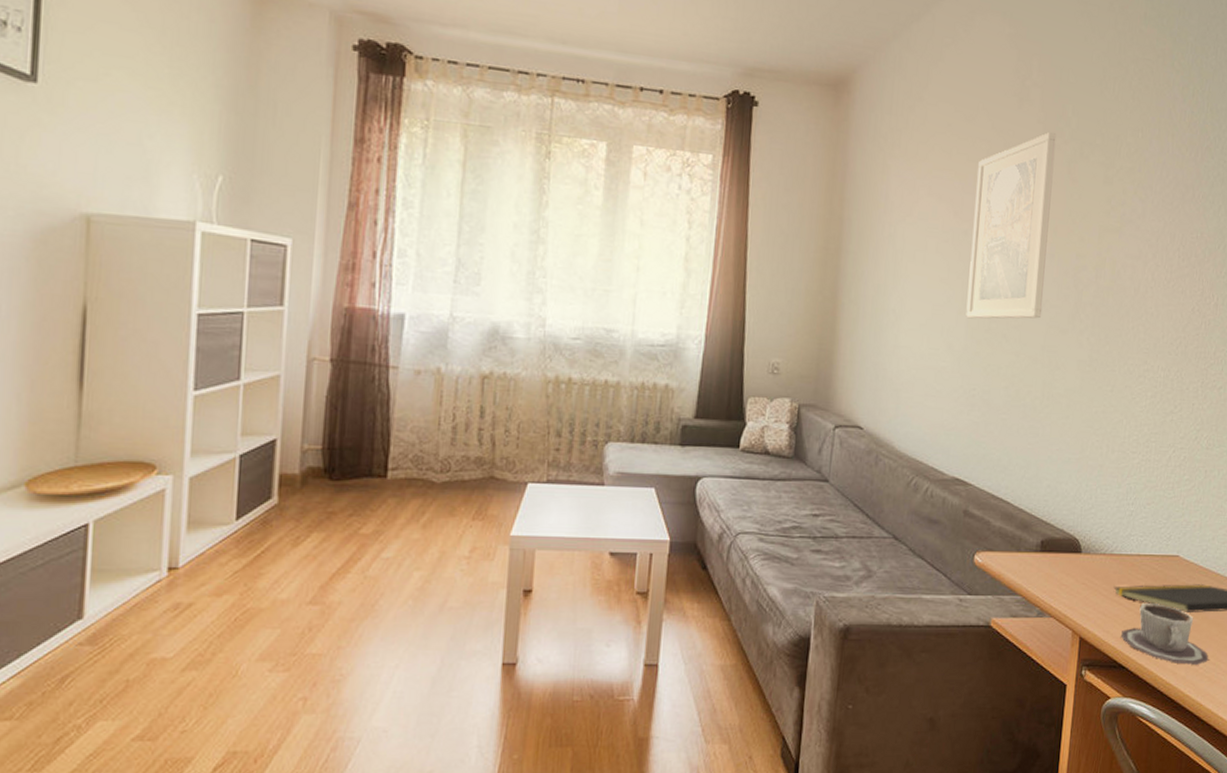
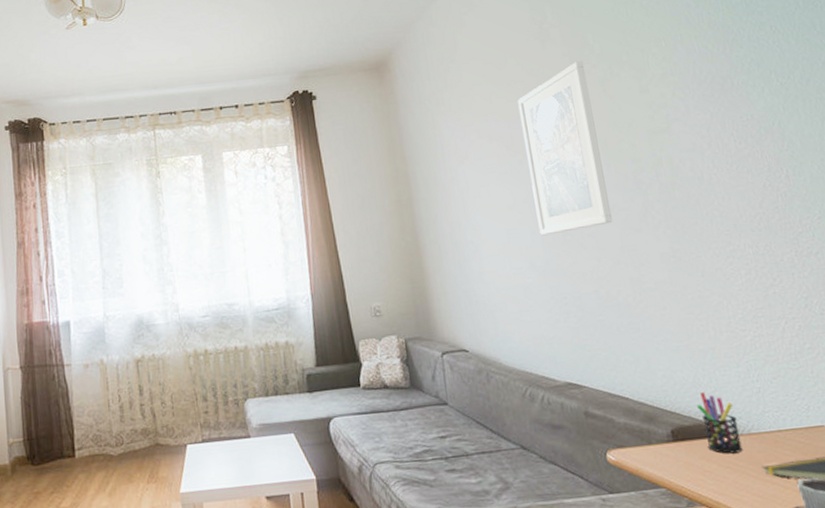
pen holder: none [1070,508,1104,571] -> present [697,392,743,454]

